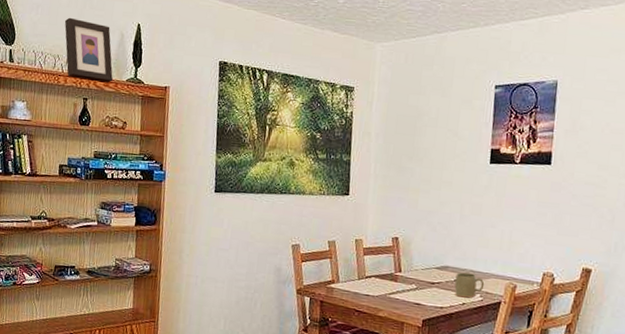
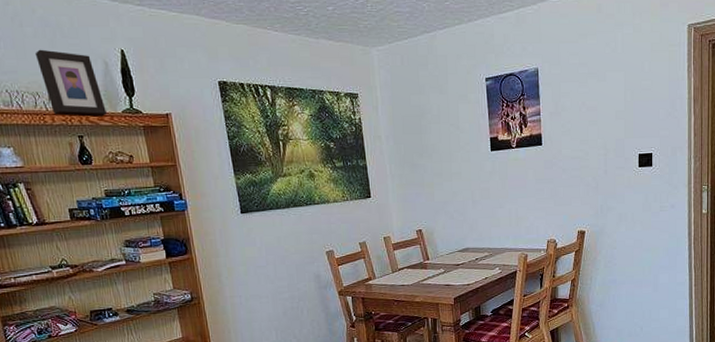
mug: present [454,272,485,298] -> none [476,251,501,273]

